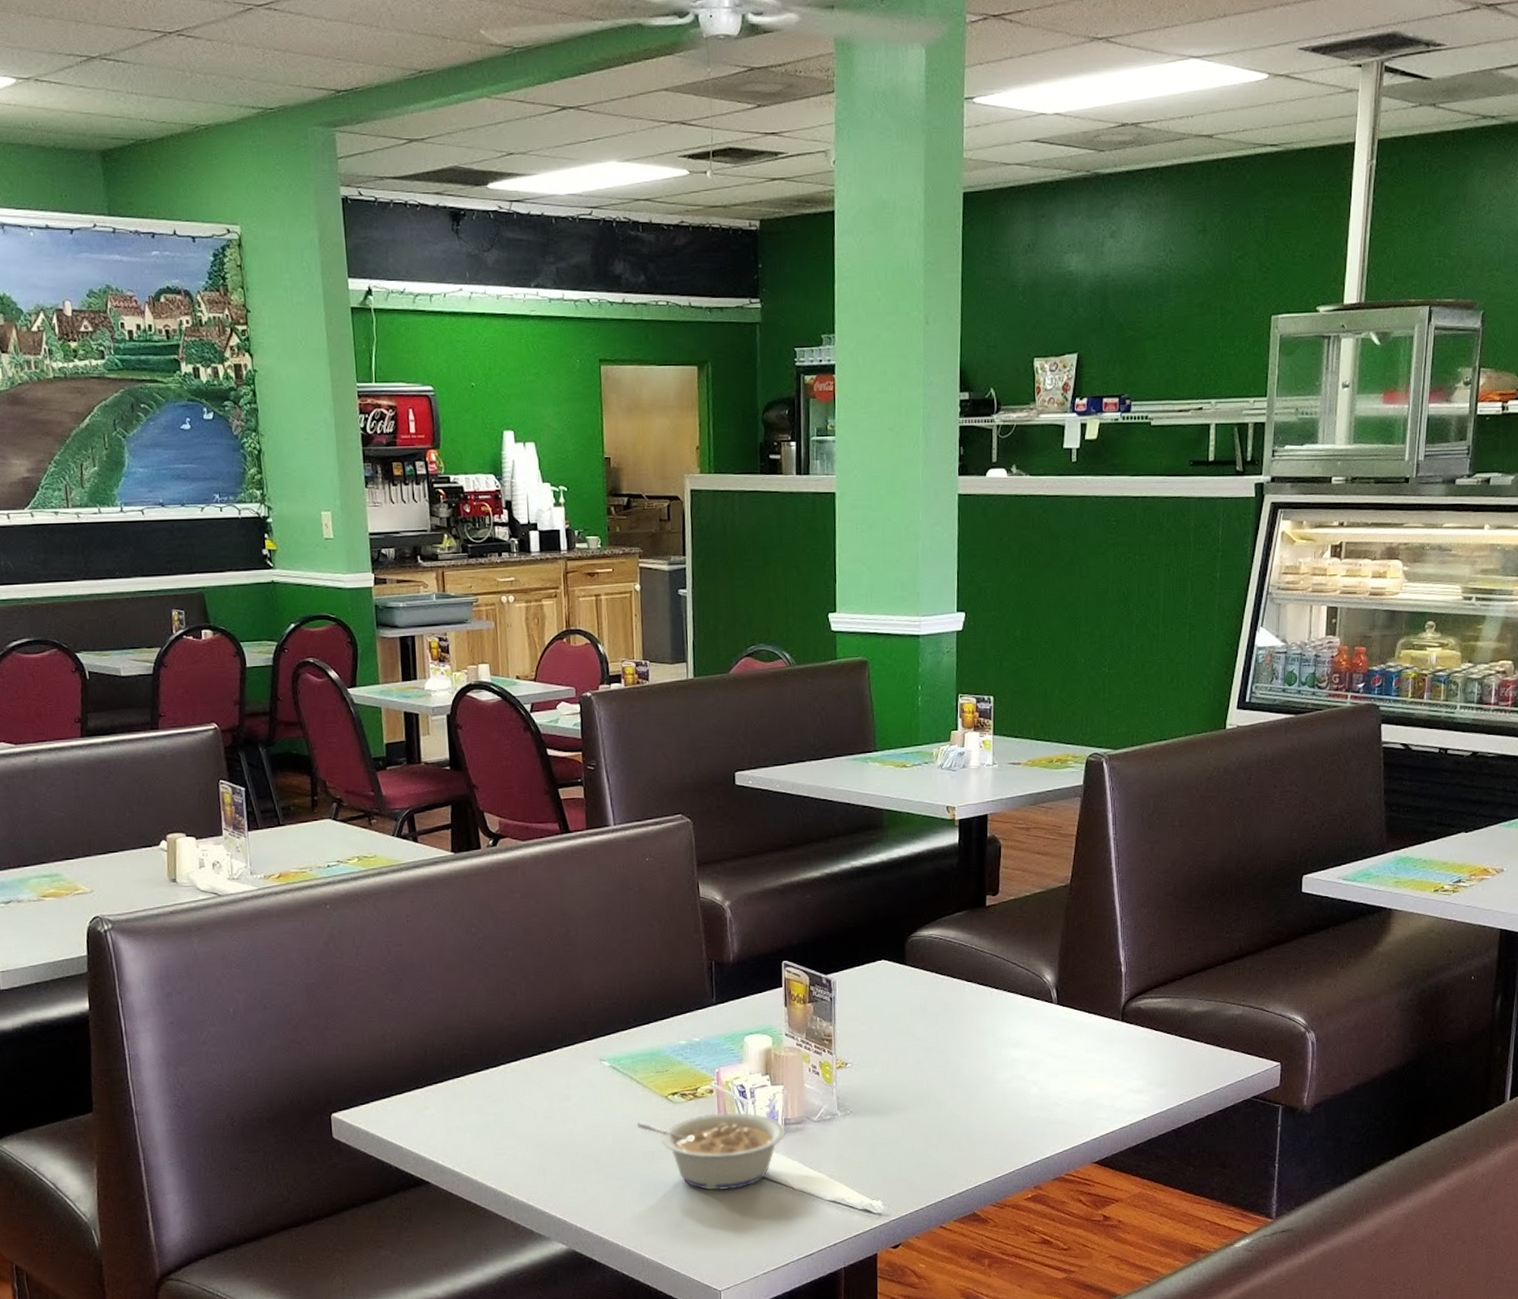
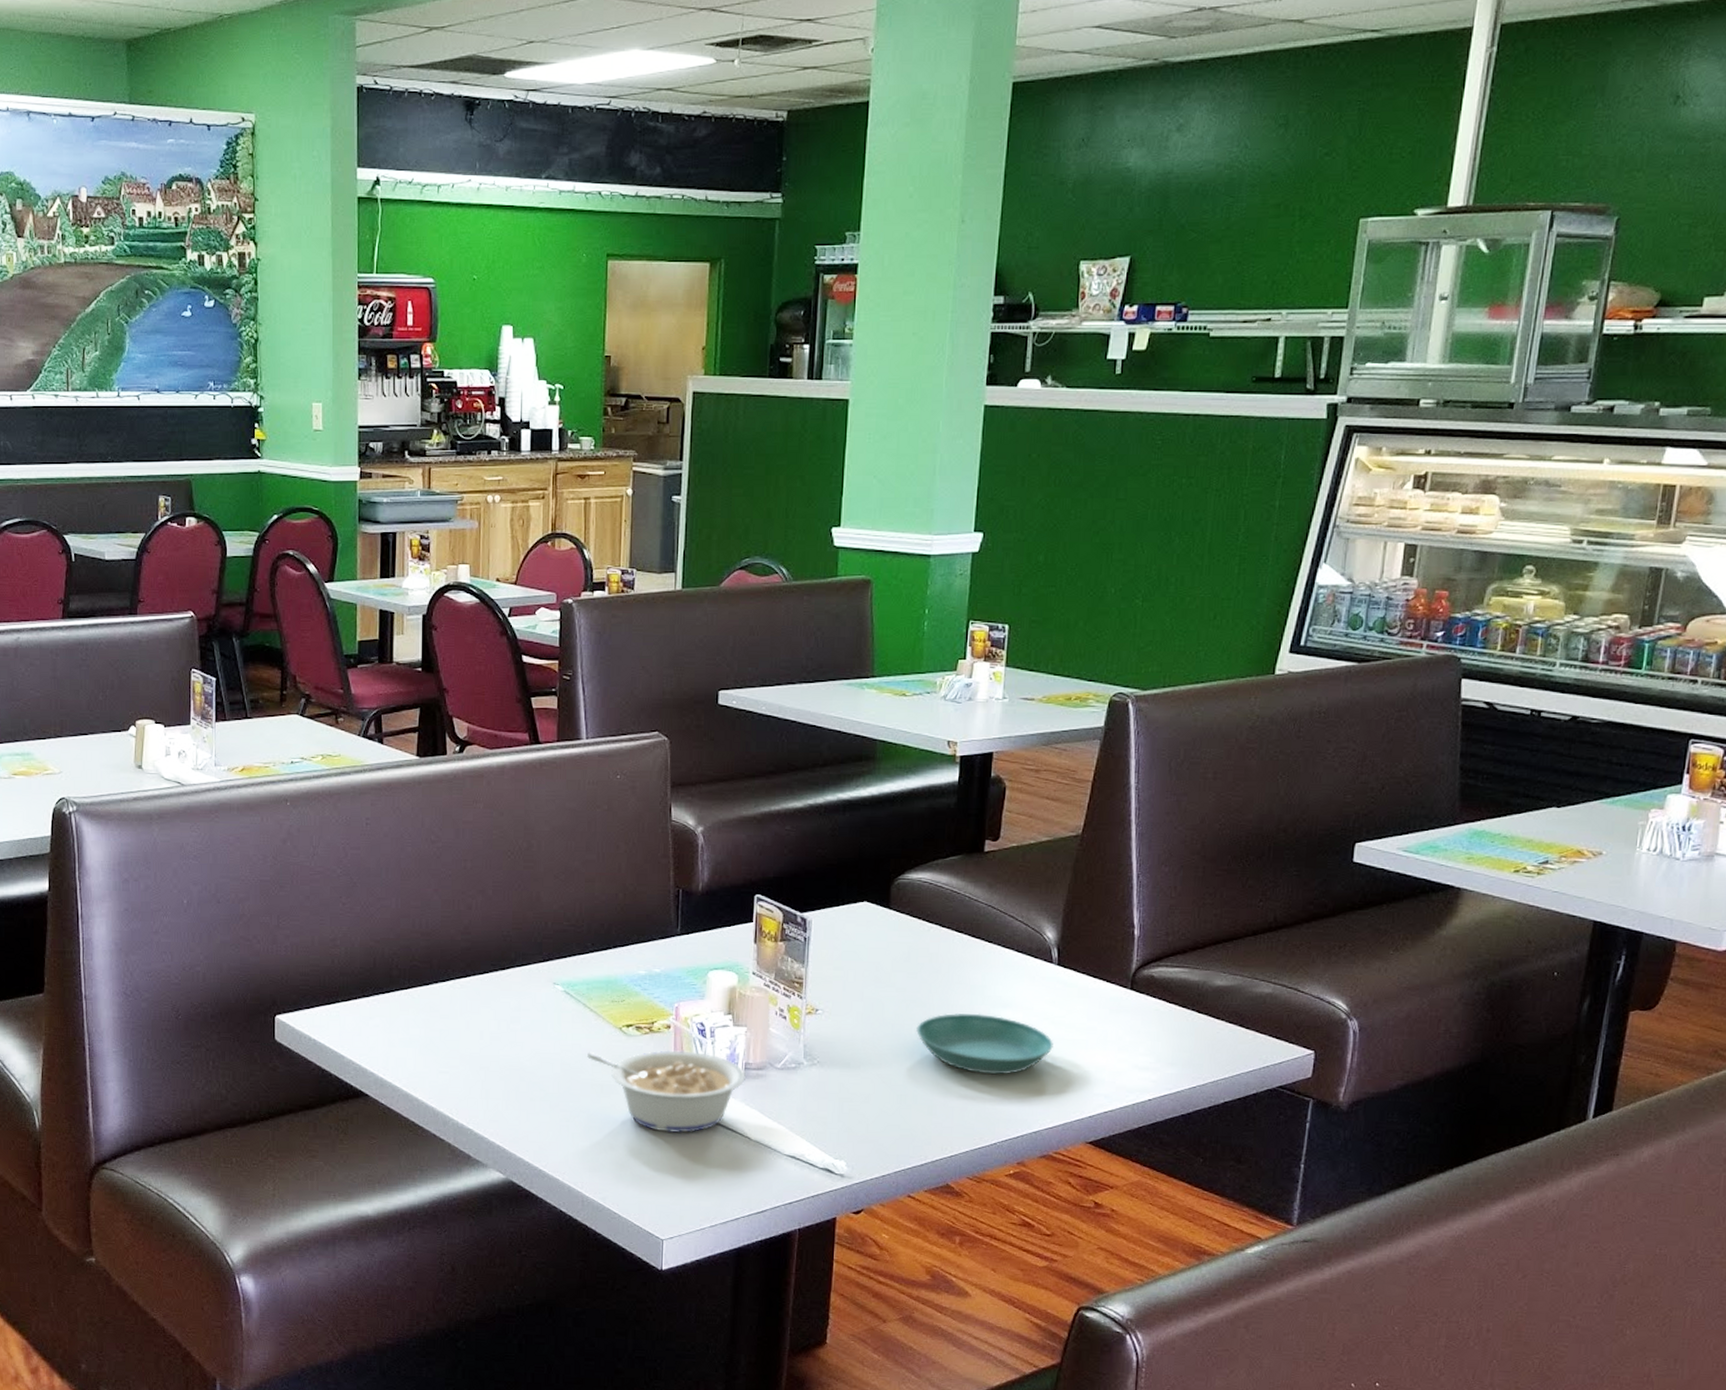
saucer: none [937,1054,1058,1110] -> present [916,1013,1053,1075]

